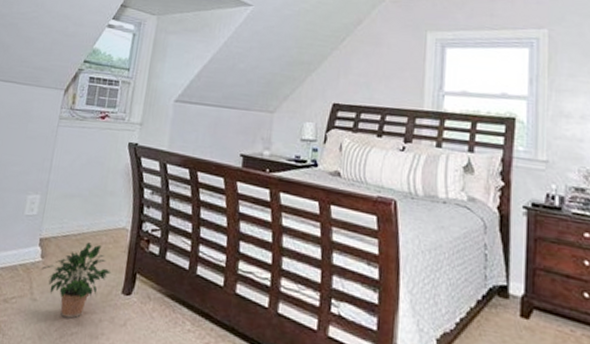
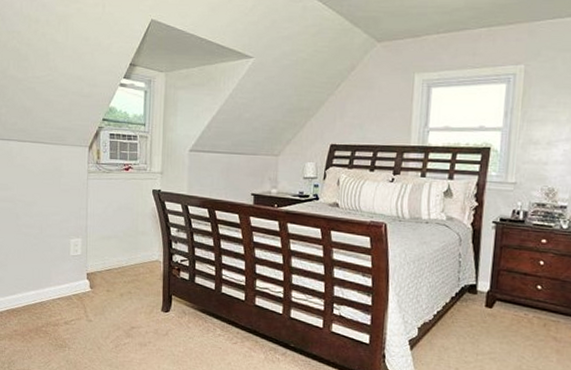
potted plant: present [41,242,111,319] -> none [92,274,151,333]

